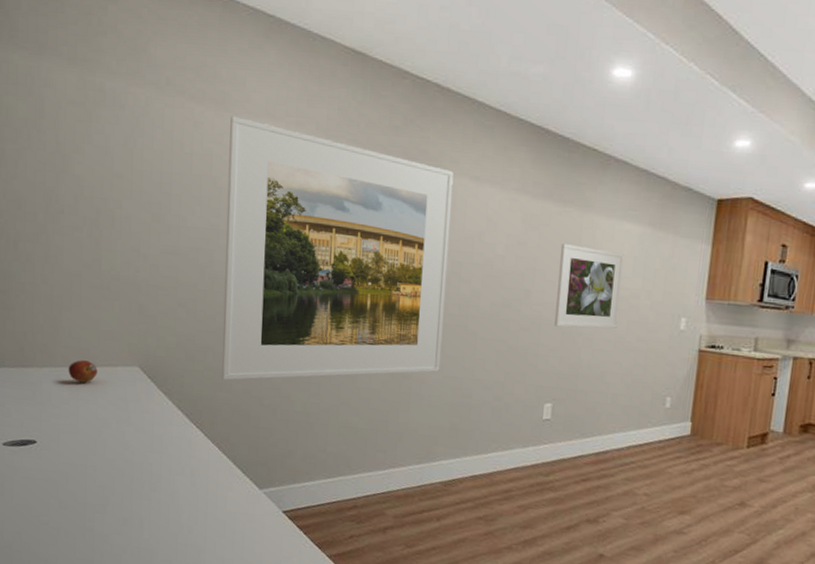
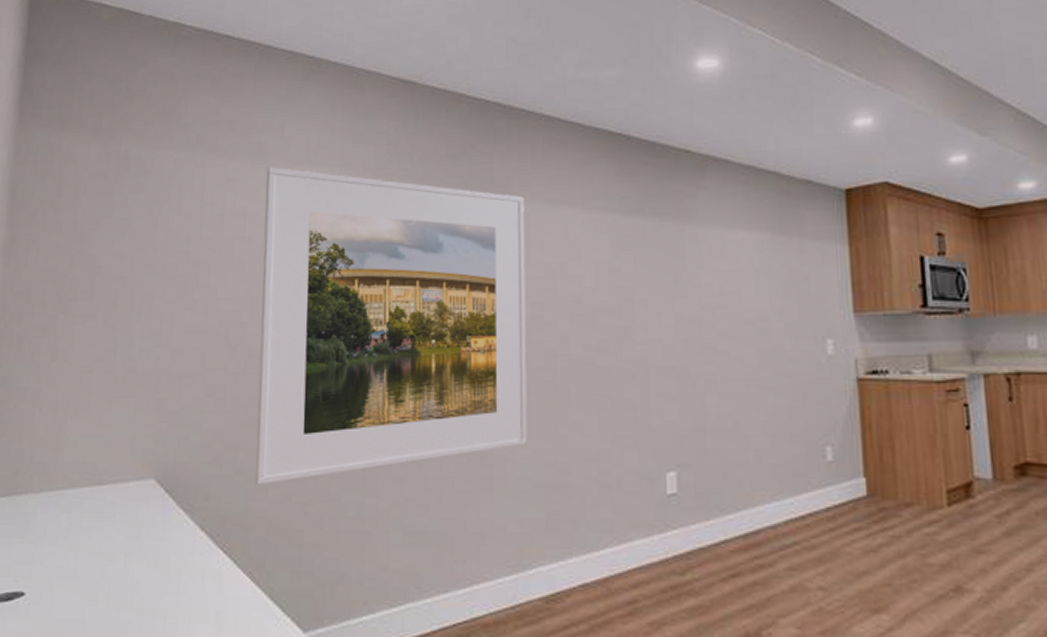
fruit: present [68,360,98,383] -> none [69,478,105,507]
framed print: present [554,244,625,329] -> none [661,264,746,369]

